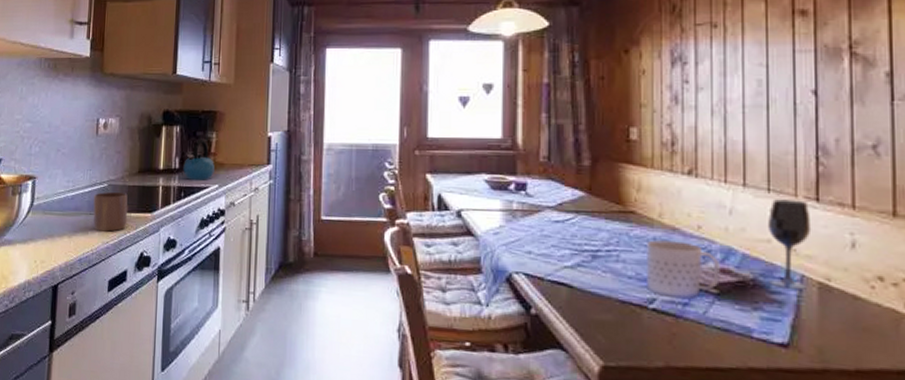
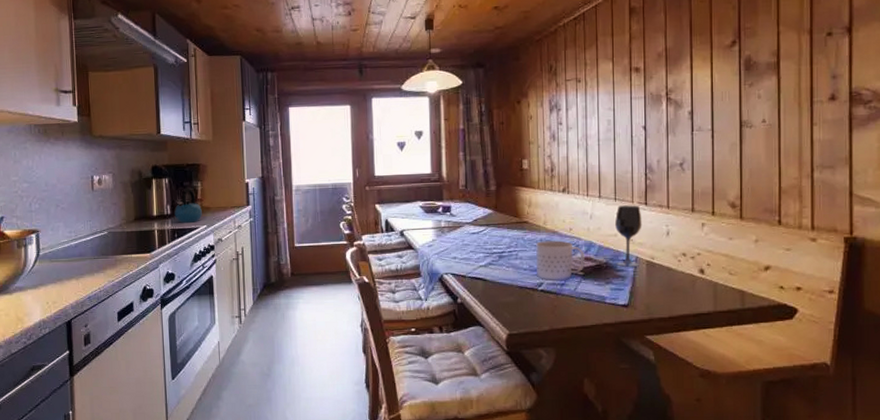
mug: present [93,192,128,232] -> none [96,238,129,272]

